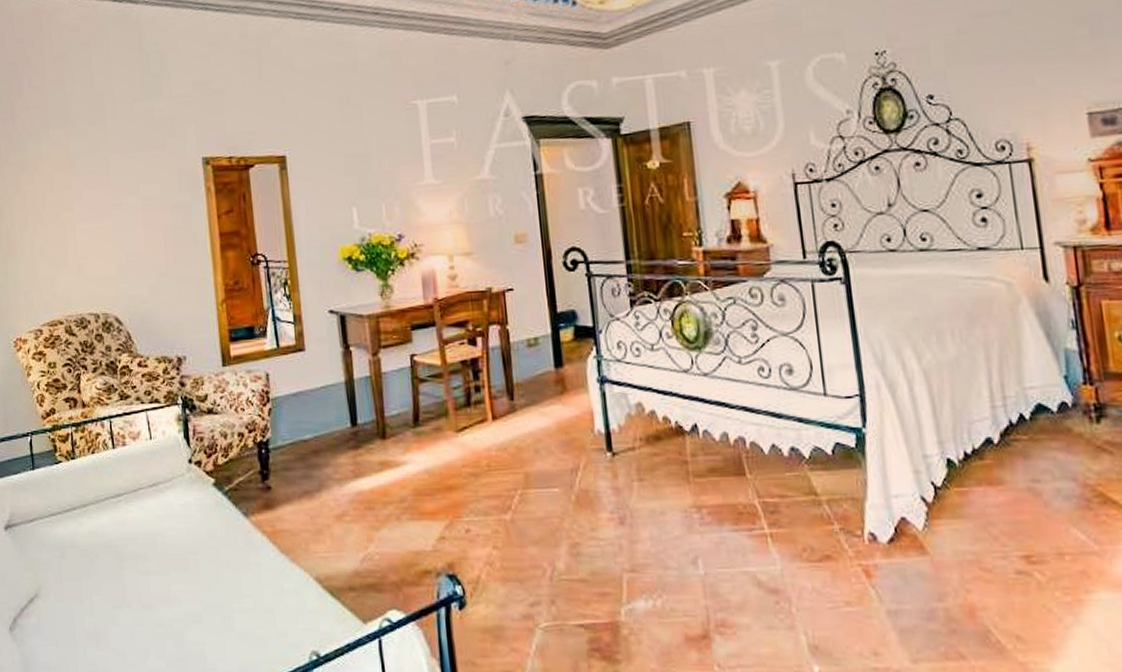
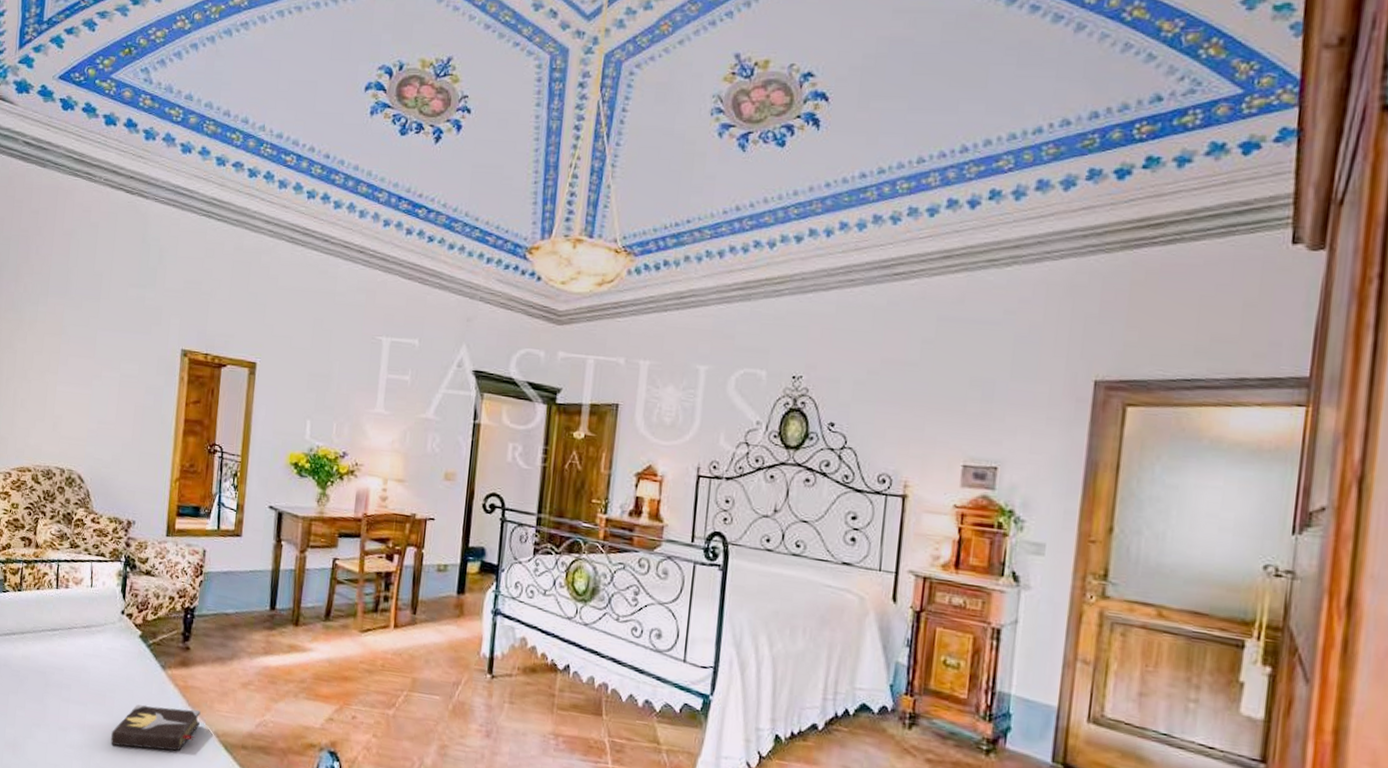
hardback book: none [202,555,297,615] -> present [110,704,201,752]

